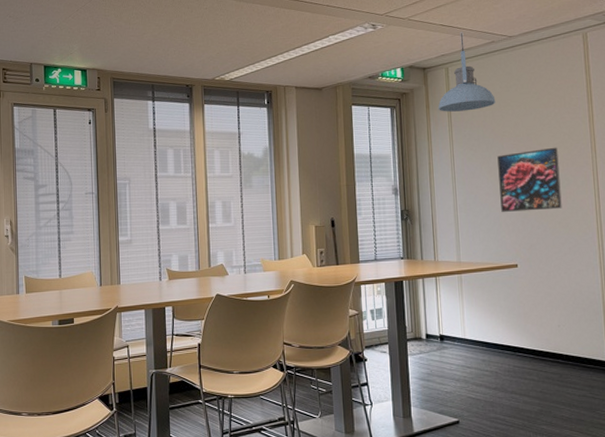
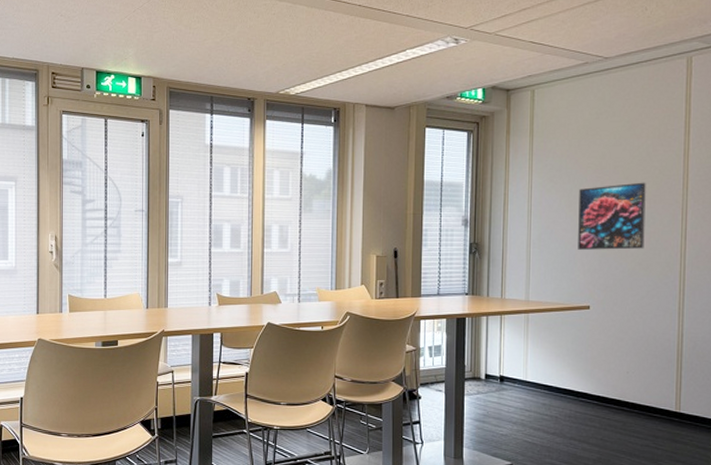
ceiling light: present [438,31,496,112] -> none [519,49,583,139]

